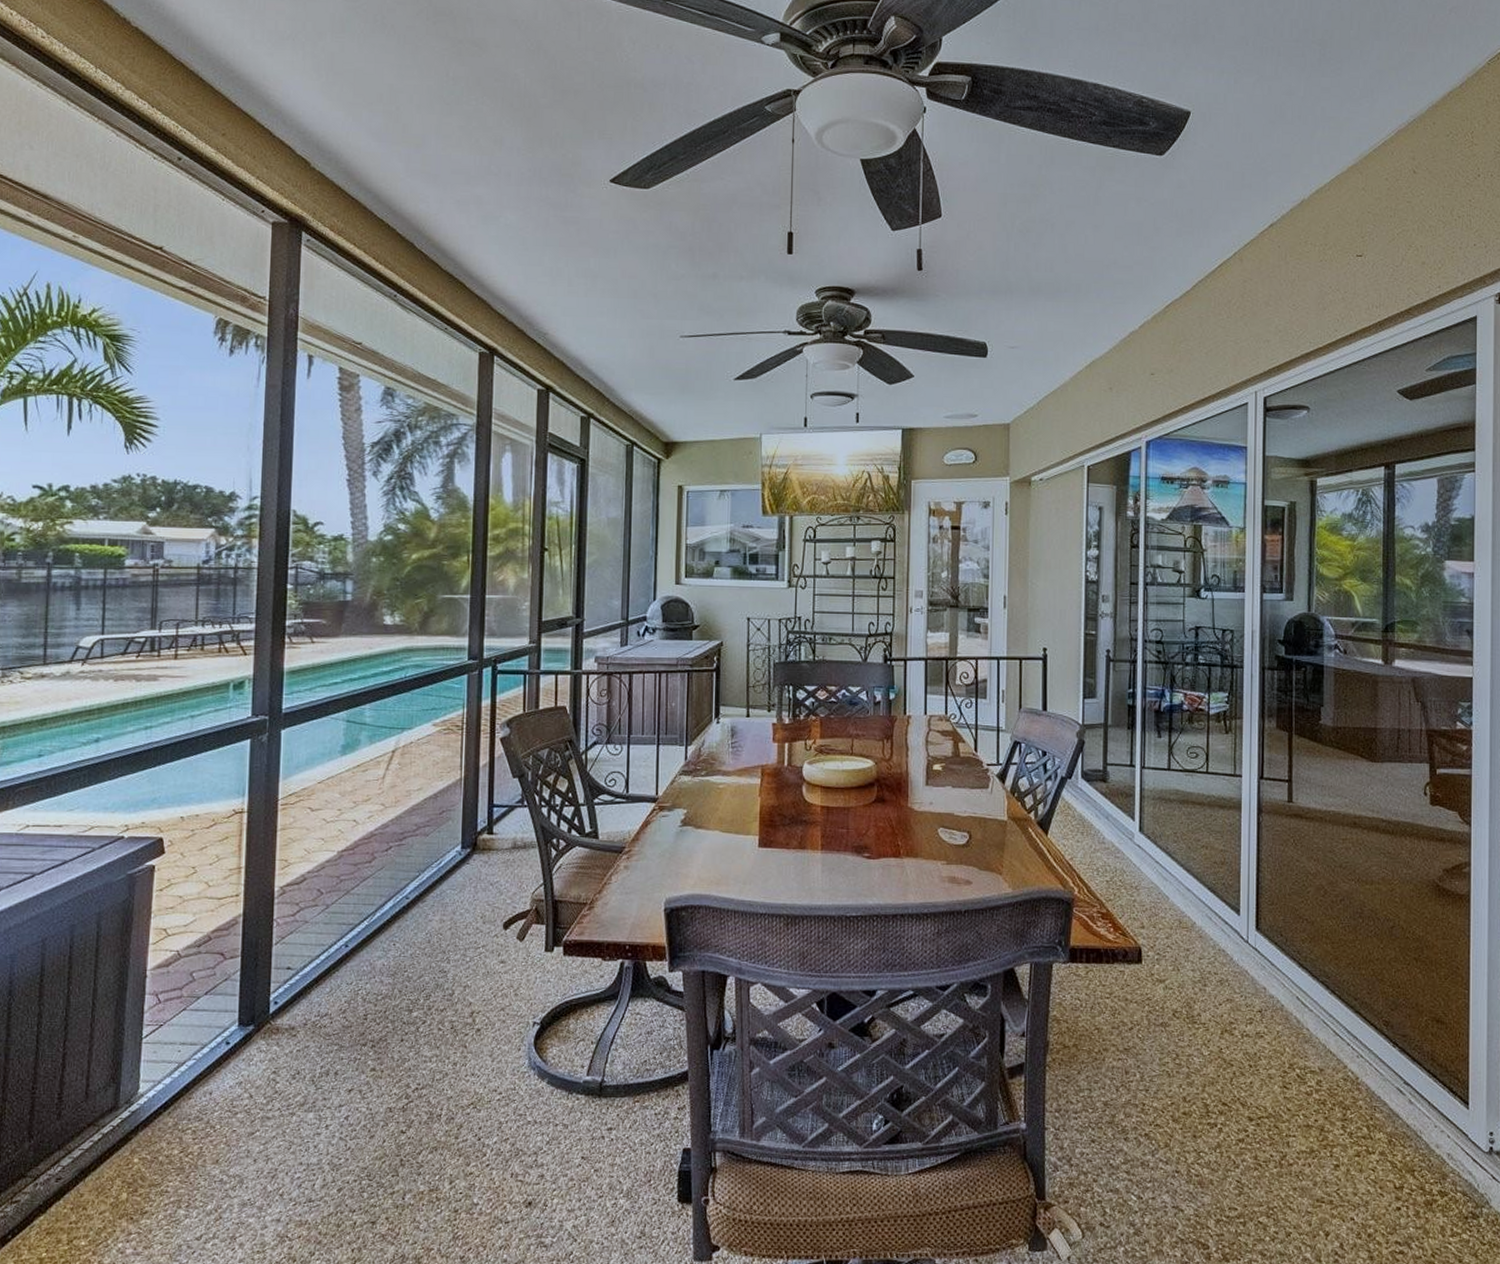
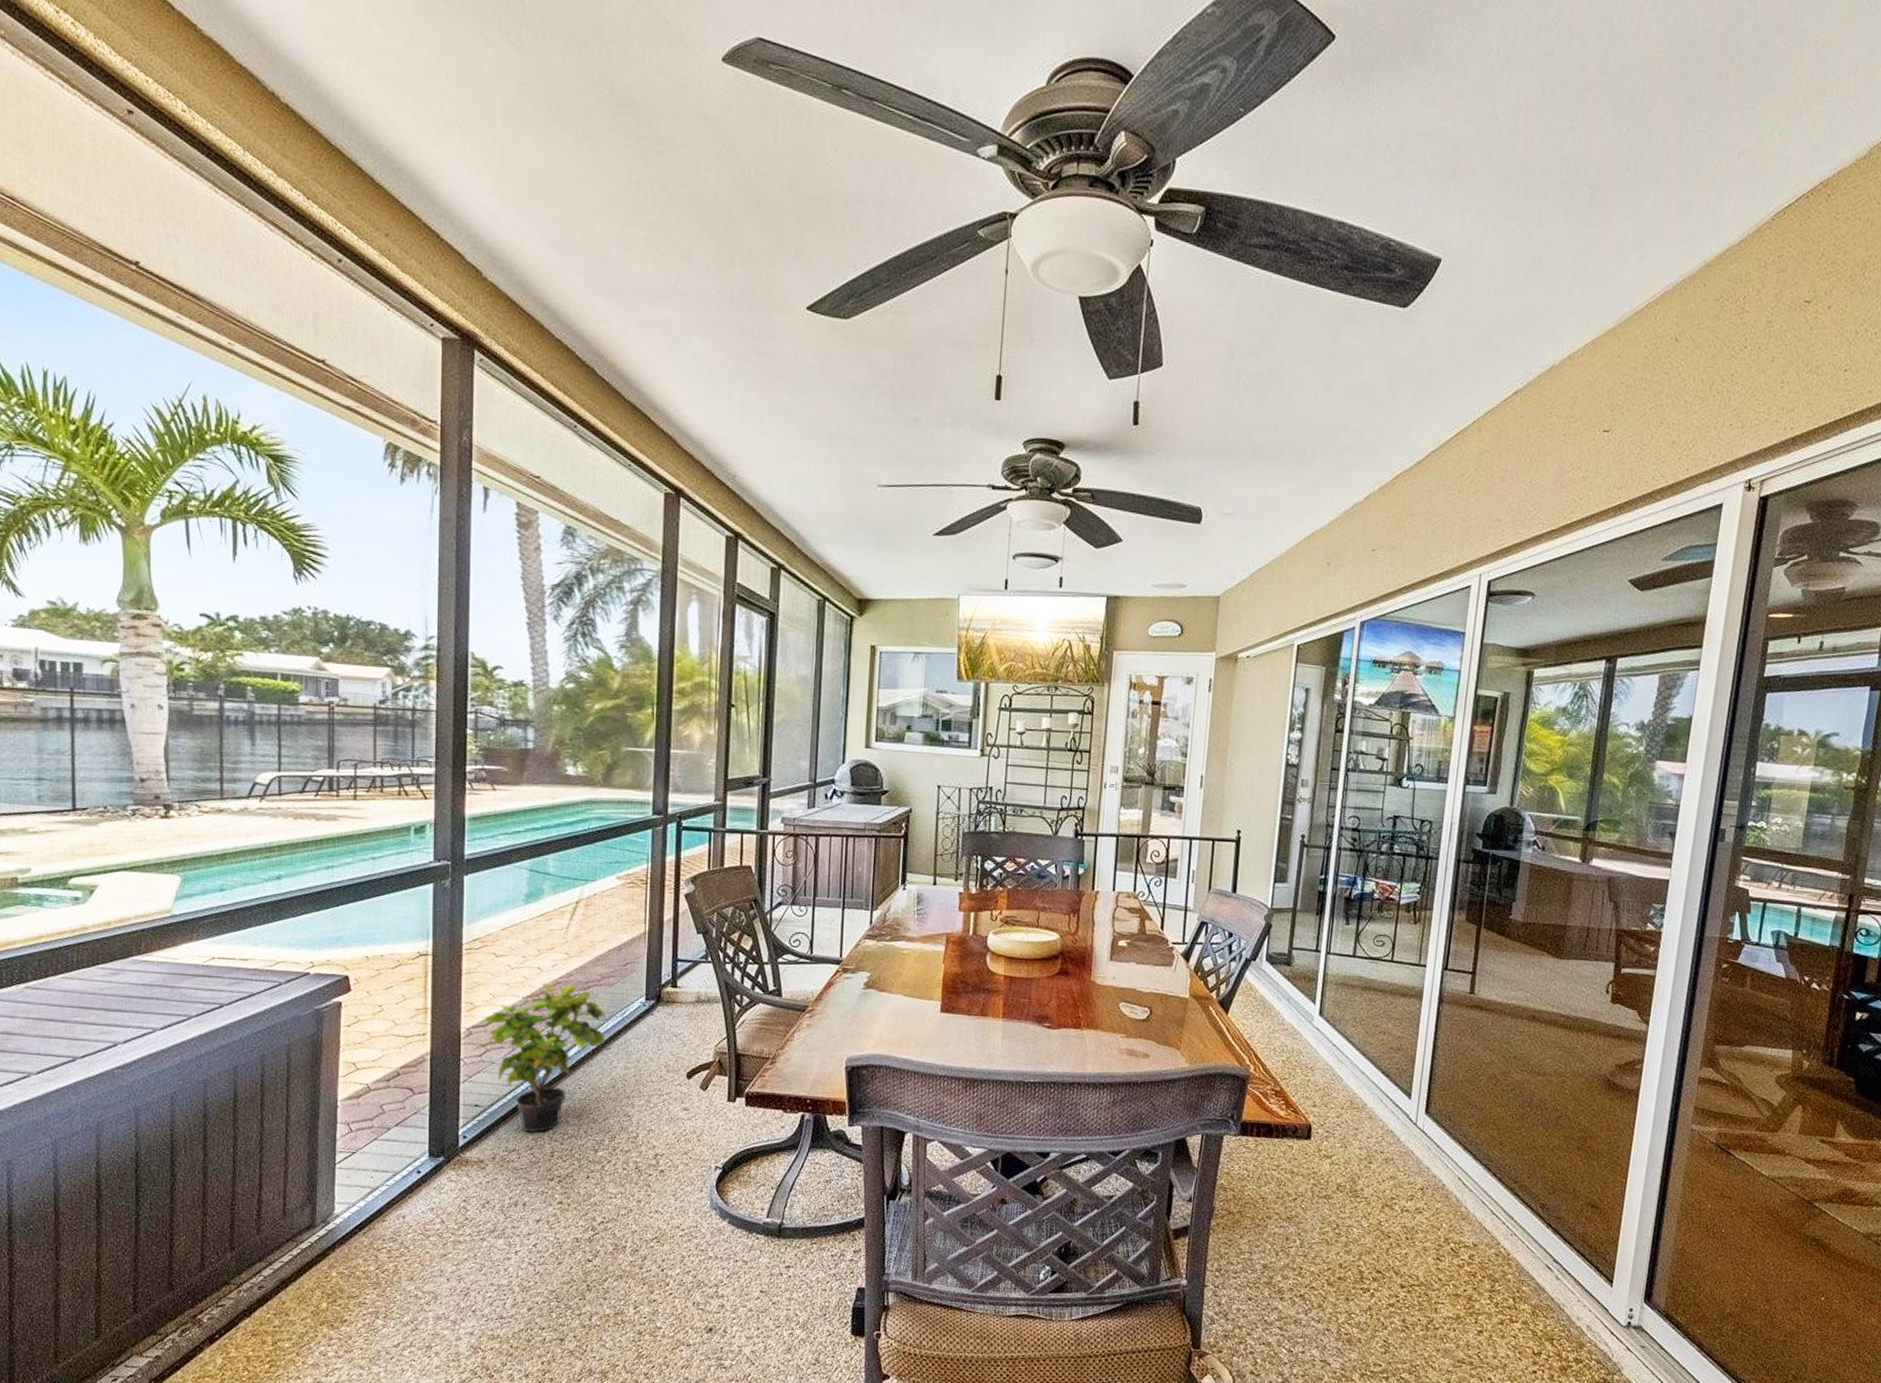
potted plant: none [283,835,422,995] -> present [469,983,606,1133]

